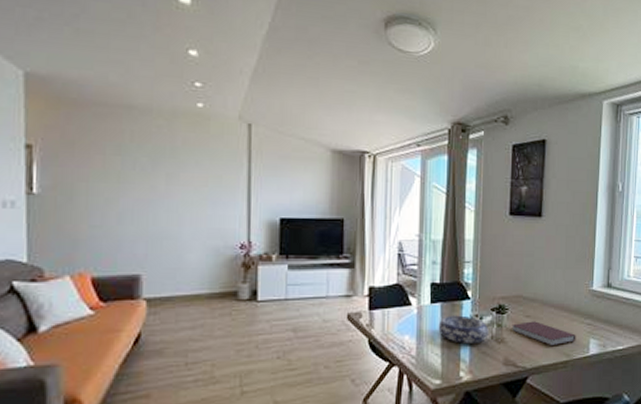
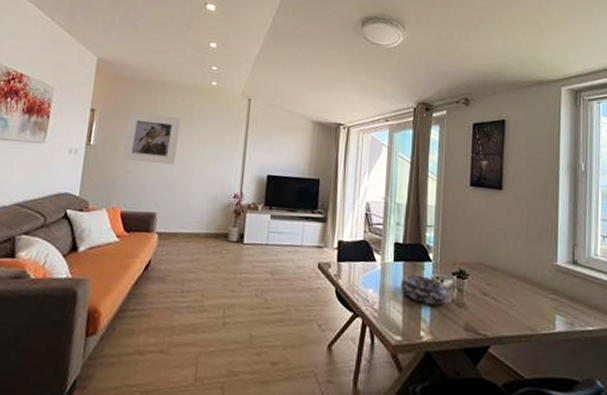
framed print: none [82,146,159,214] -> present [122,111,181,165]
notebook: present [512,321,576,347] -> none [473,289,541,318]

